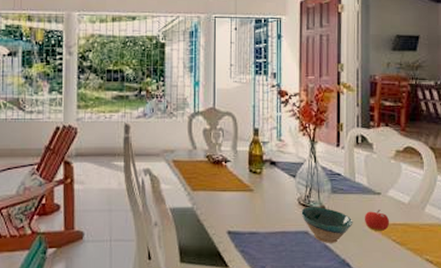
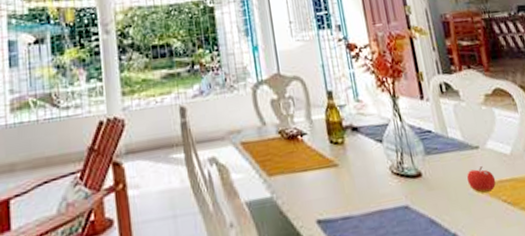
bowl: present [301,207,353,243] -> none [396,173,456,217]

